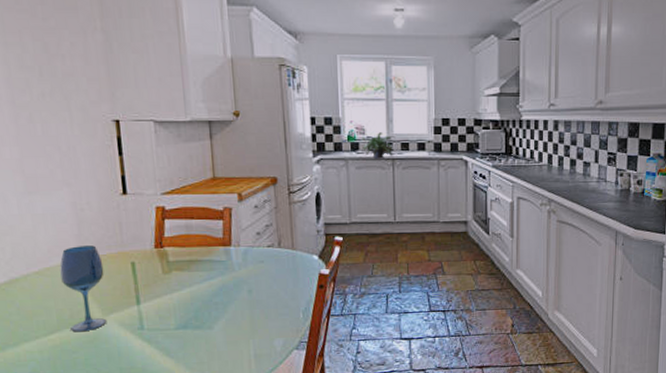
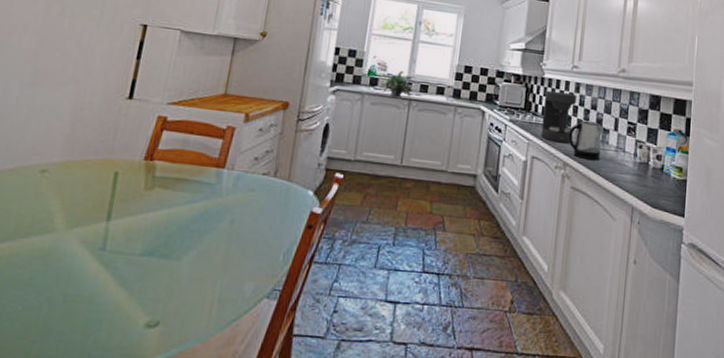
wineglass: present [59,245,107,332] -> none [25,146,85,245]
coffee maker: none [524,132,557,182] -> present [541,90,578,145]
kettle: none [550,155,584,194] -> present [567,120,604,161]

